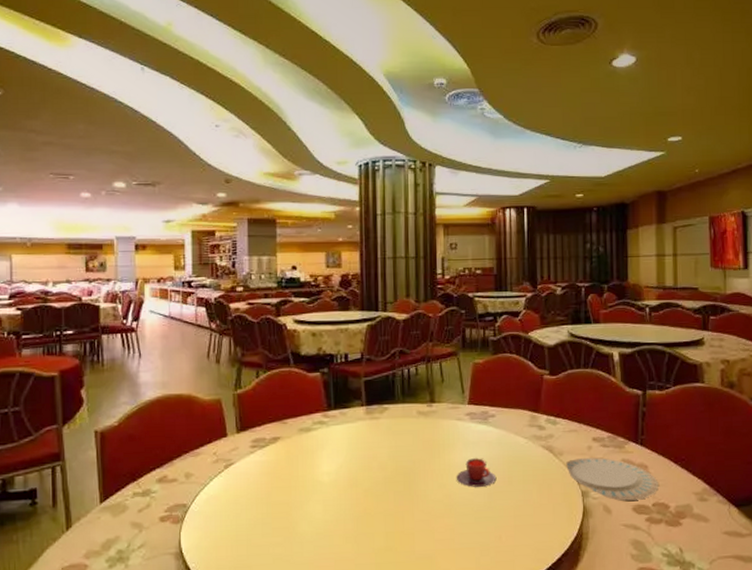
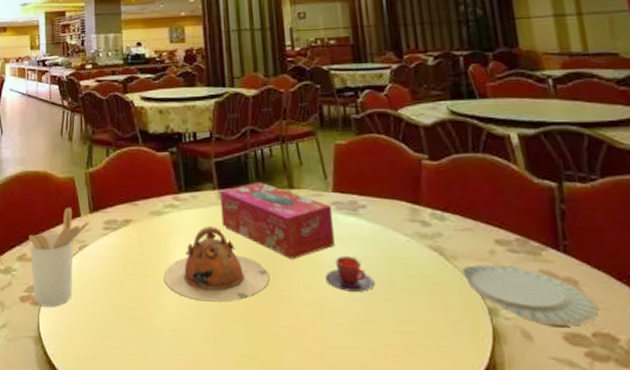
utensil holder: none [170,428,236,524] -> present [28,207,89,307]
teapot: none [309,438,408,506] -> present [163,225,270,302]
tissue box: none [367,397,466,464] -> present [220,181,335,260]

